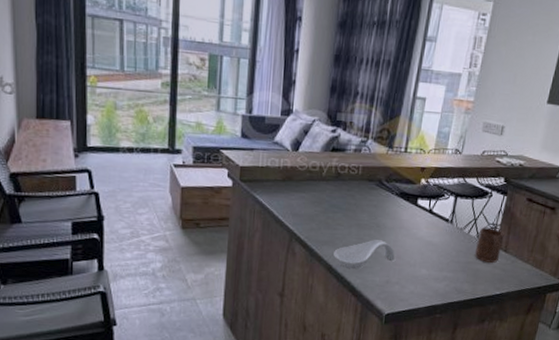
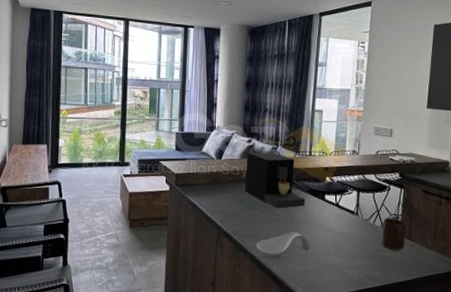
coffee maker: none [324,144,394,213] -> present [244,151,305,209]

